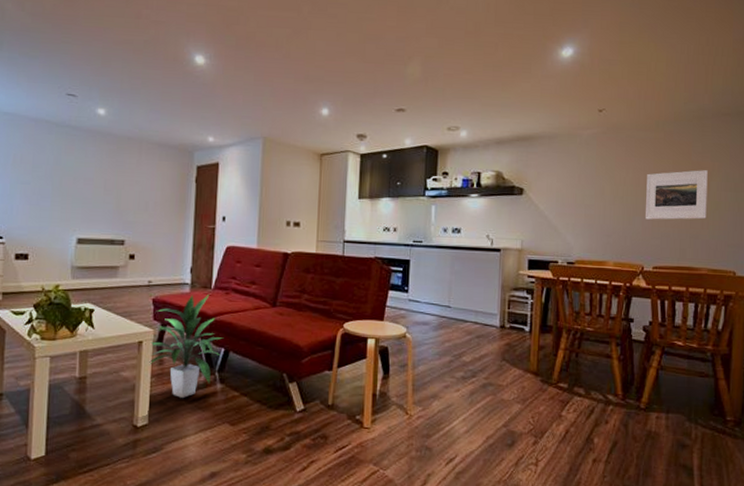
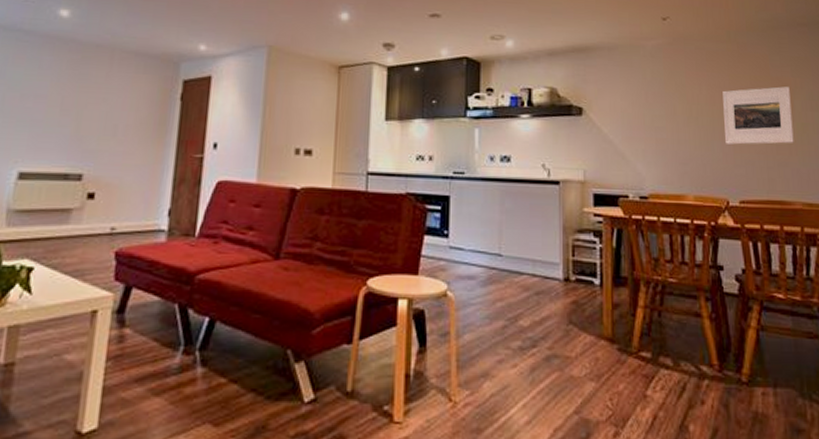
indoor plant: present [149,294,223,398] -> none [104,244,208,389]

